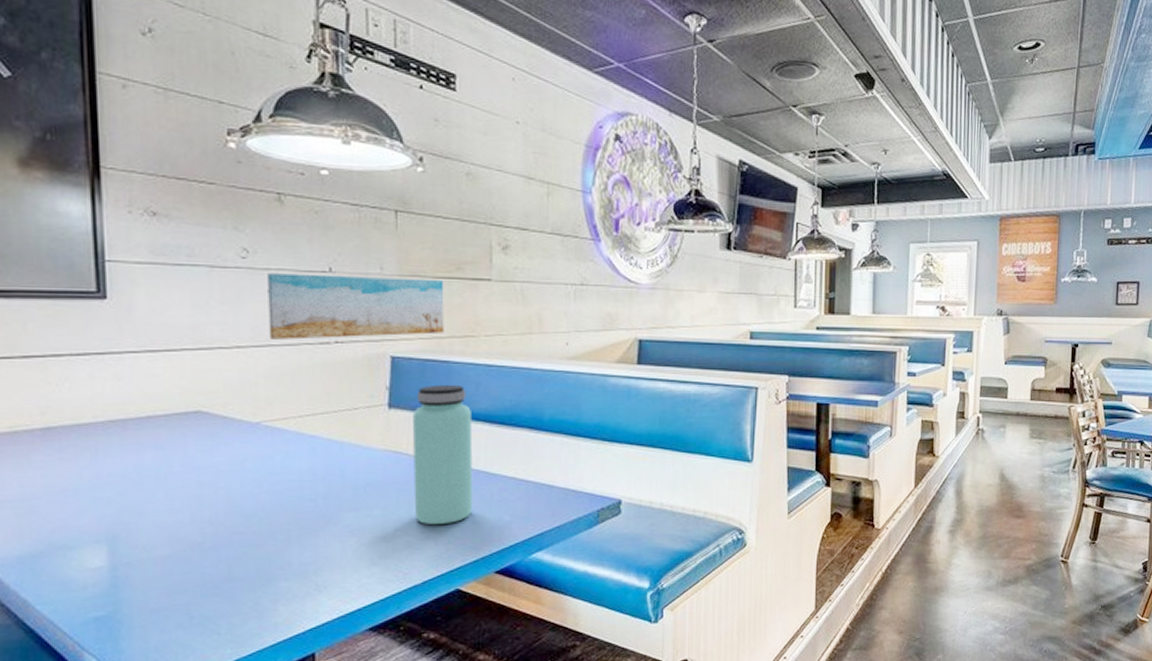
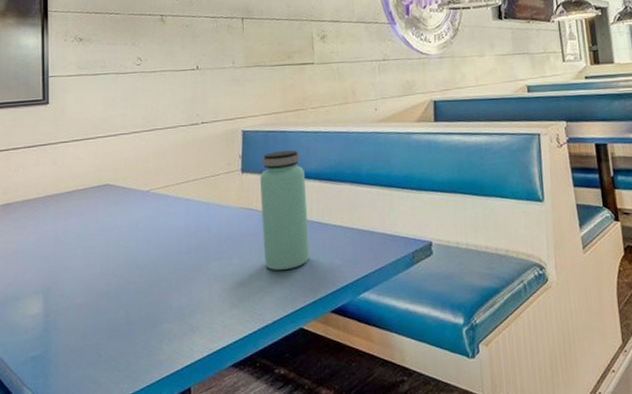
wall art: present [267,273,444,340] -> none [154,67,281,125]

